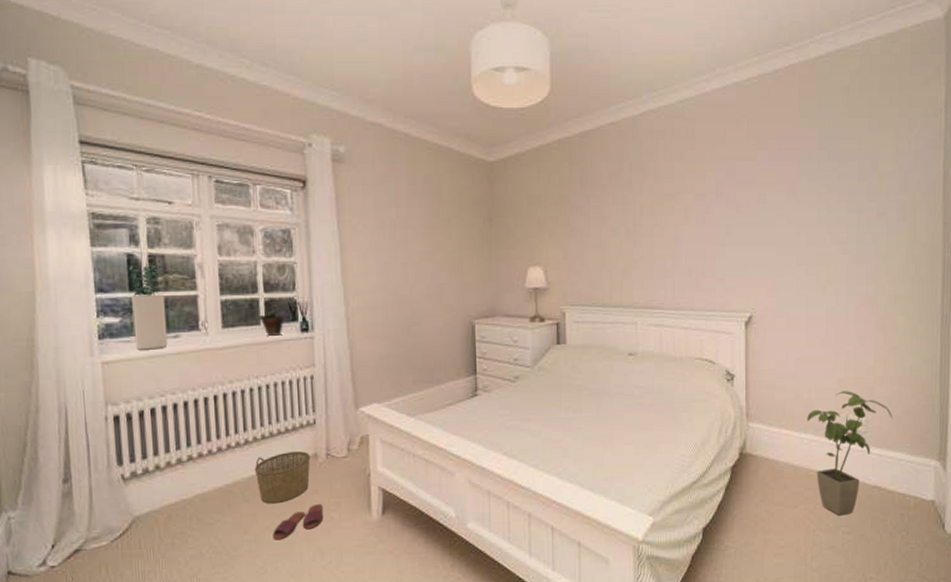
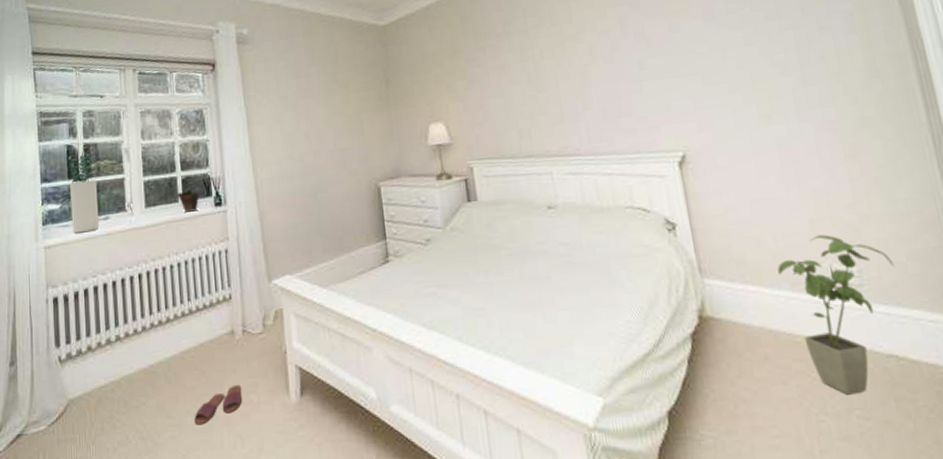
basket: present [254,451,311,504] -> none [175,328,228,386]

